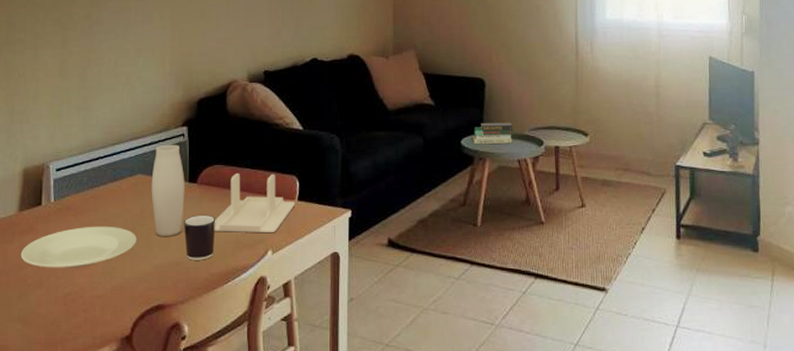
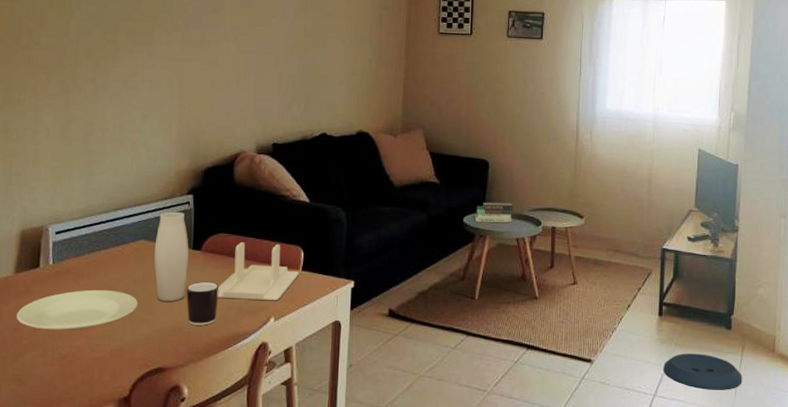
robot vacuum: none [685,279,775,320] -> present [663,353,742,390]

